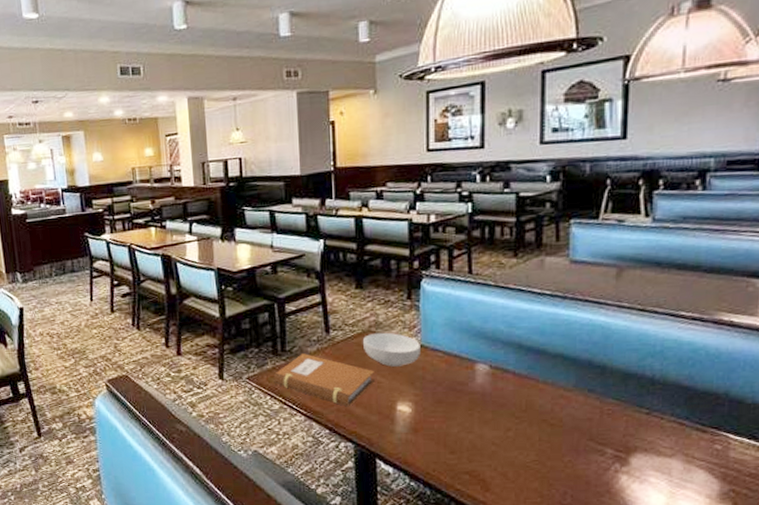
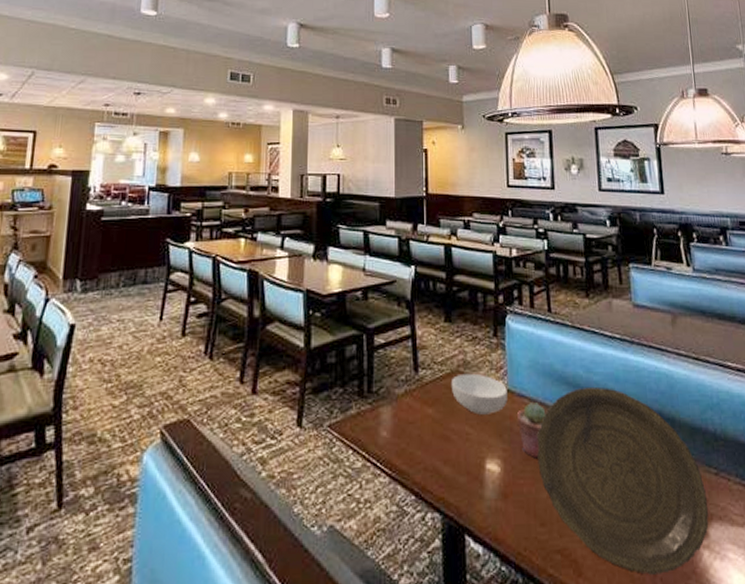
notebook: present [273,354,374,407] -> none [357,396,463,465]
potted succulent: none [429,355,461,402] -> present [516,403,546,459]
plate: none [450,340,634,492] -> present [536,388,709,575]

